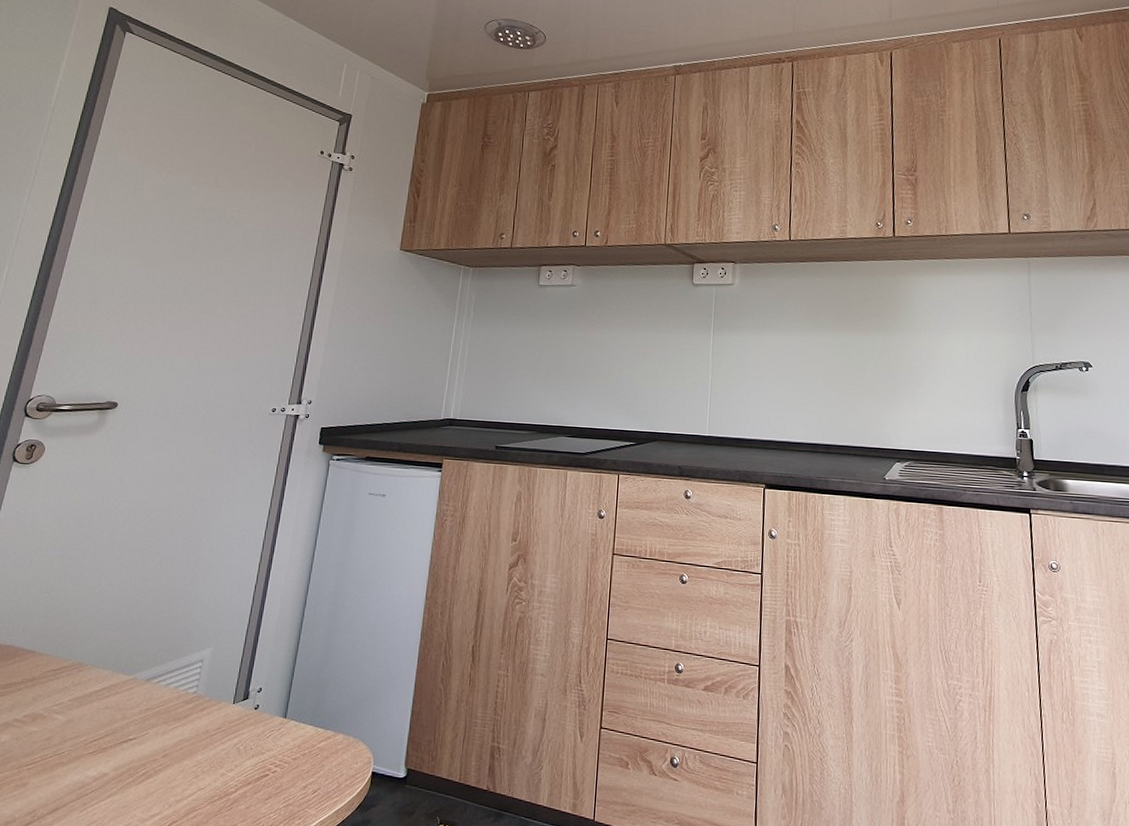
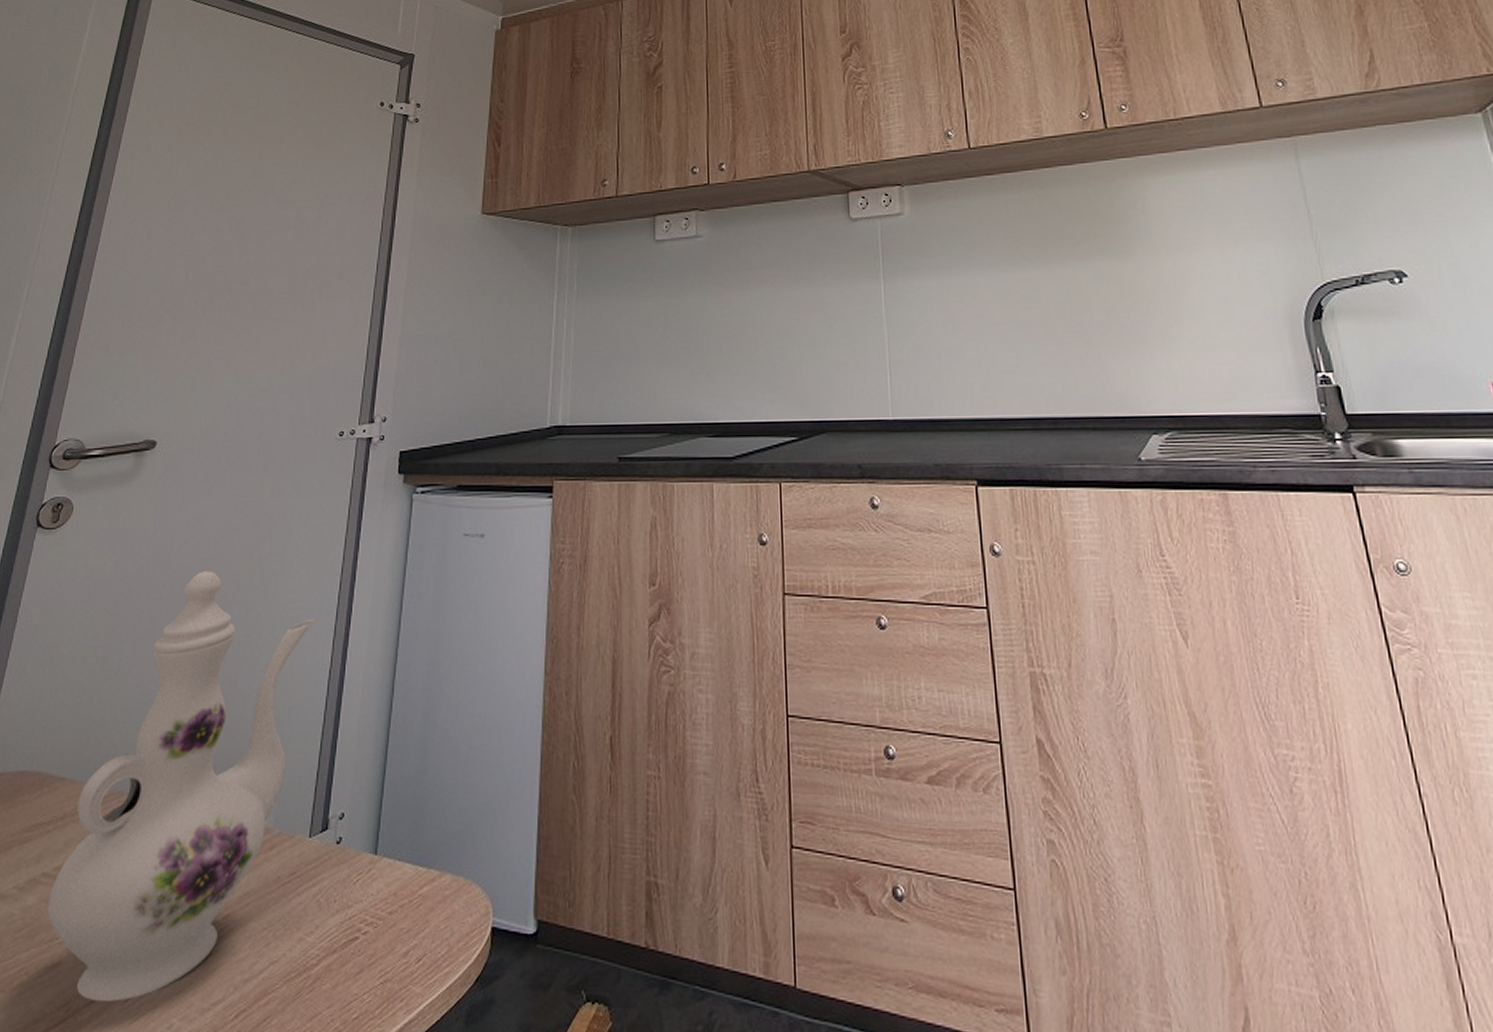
ewer: none [18,505,246,811] -> present [47,571,316,1001]

